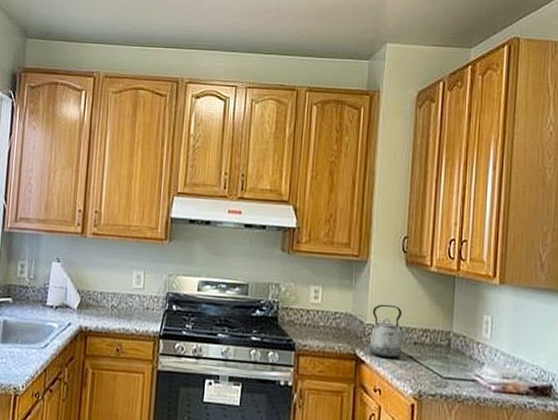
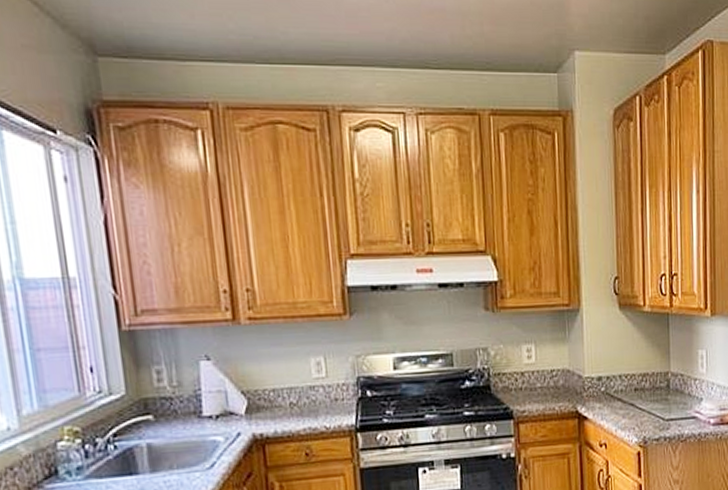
kettle: present [369,304,411,359] -> none [590,353,630,411]

